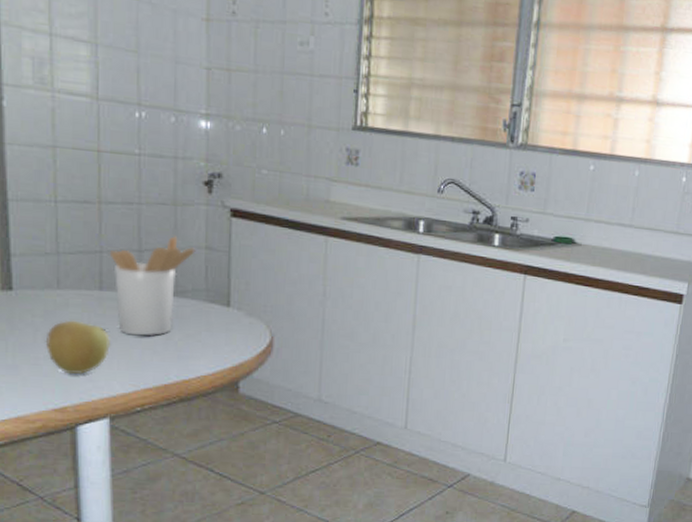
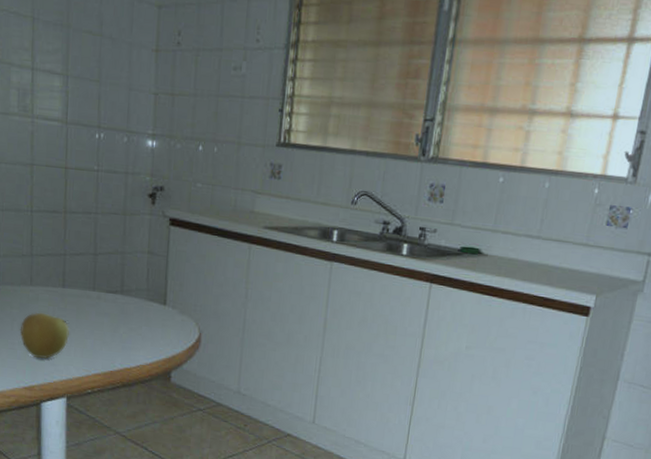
utensil holder: present [109,236,196,337] -> none [71,242,140,329]

